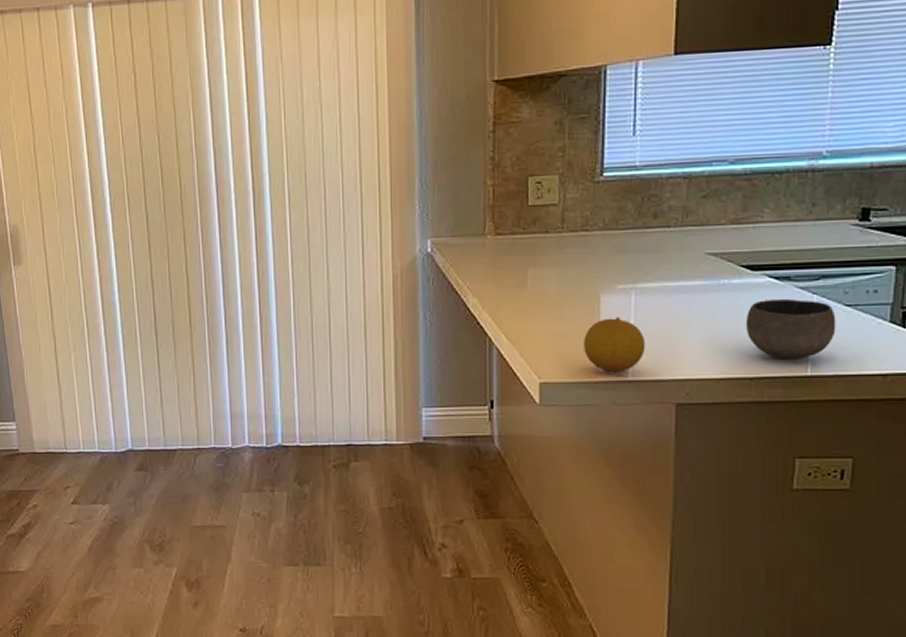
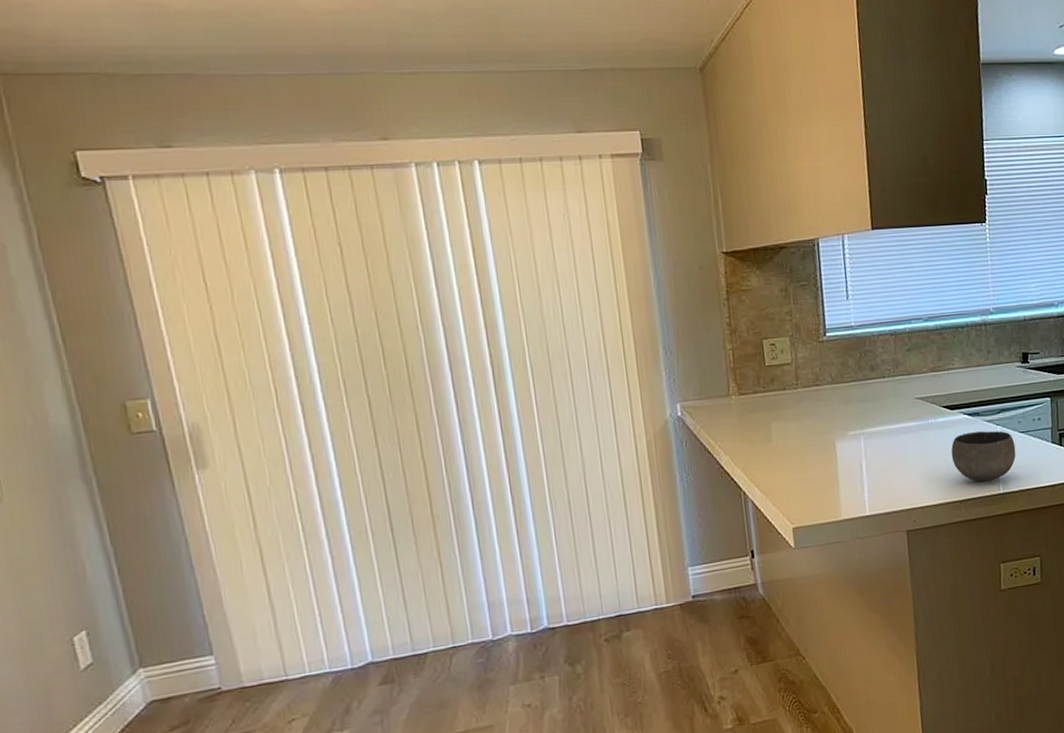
fruit: present [584,316,646,372] -> none [826,460,877,510]

